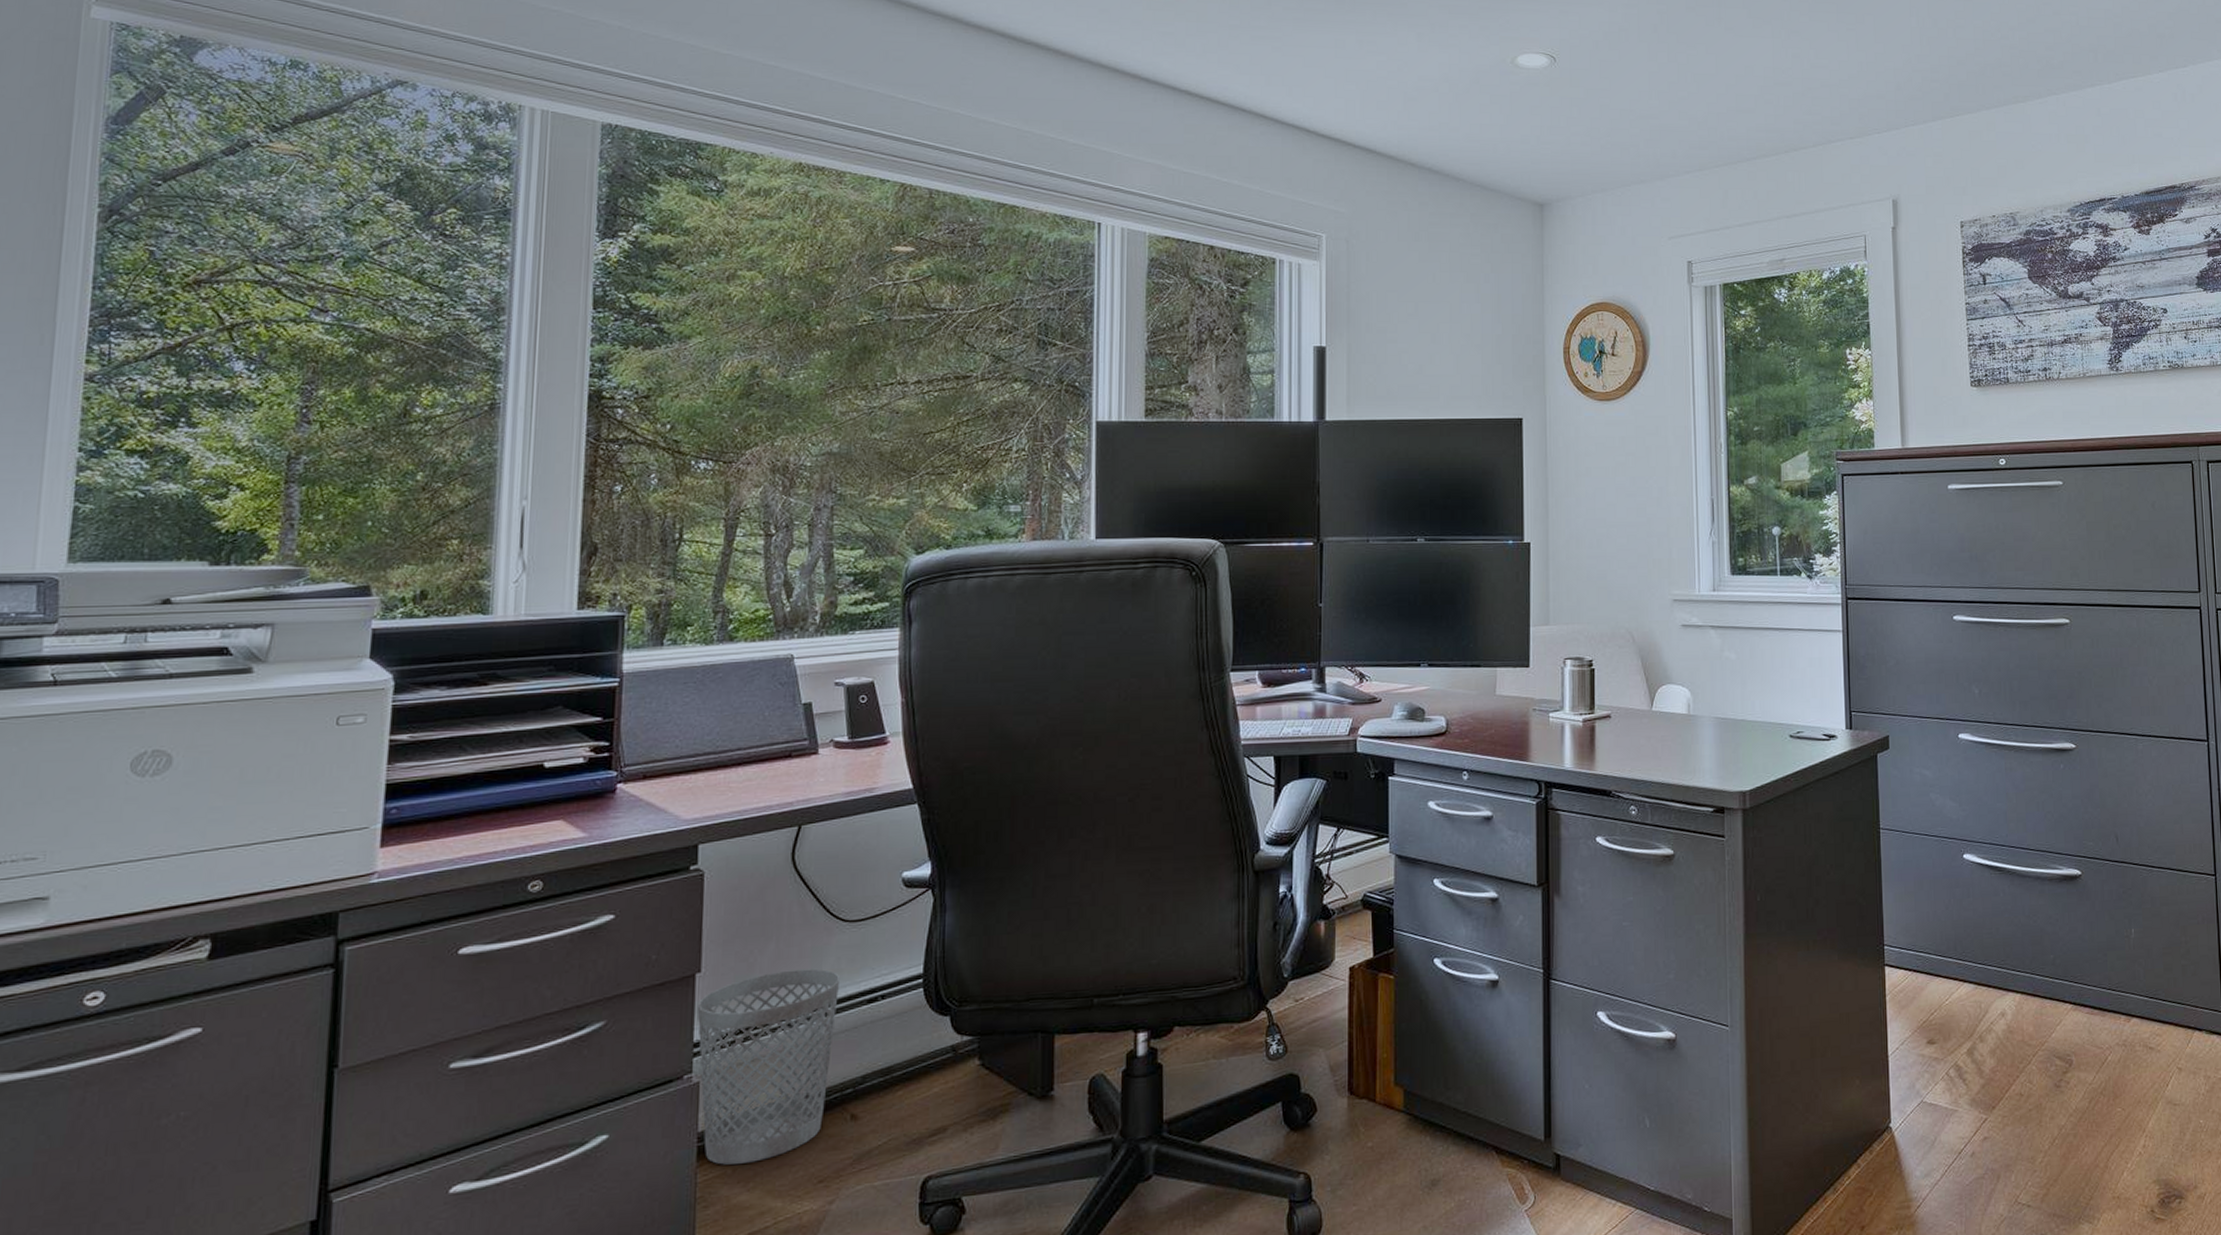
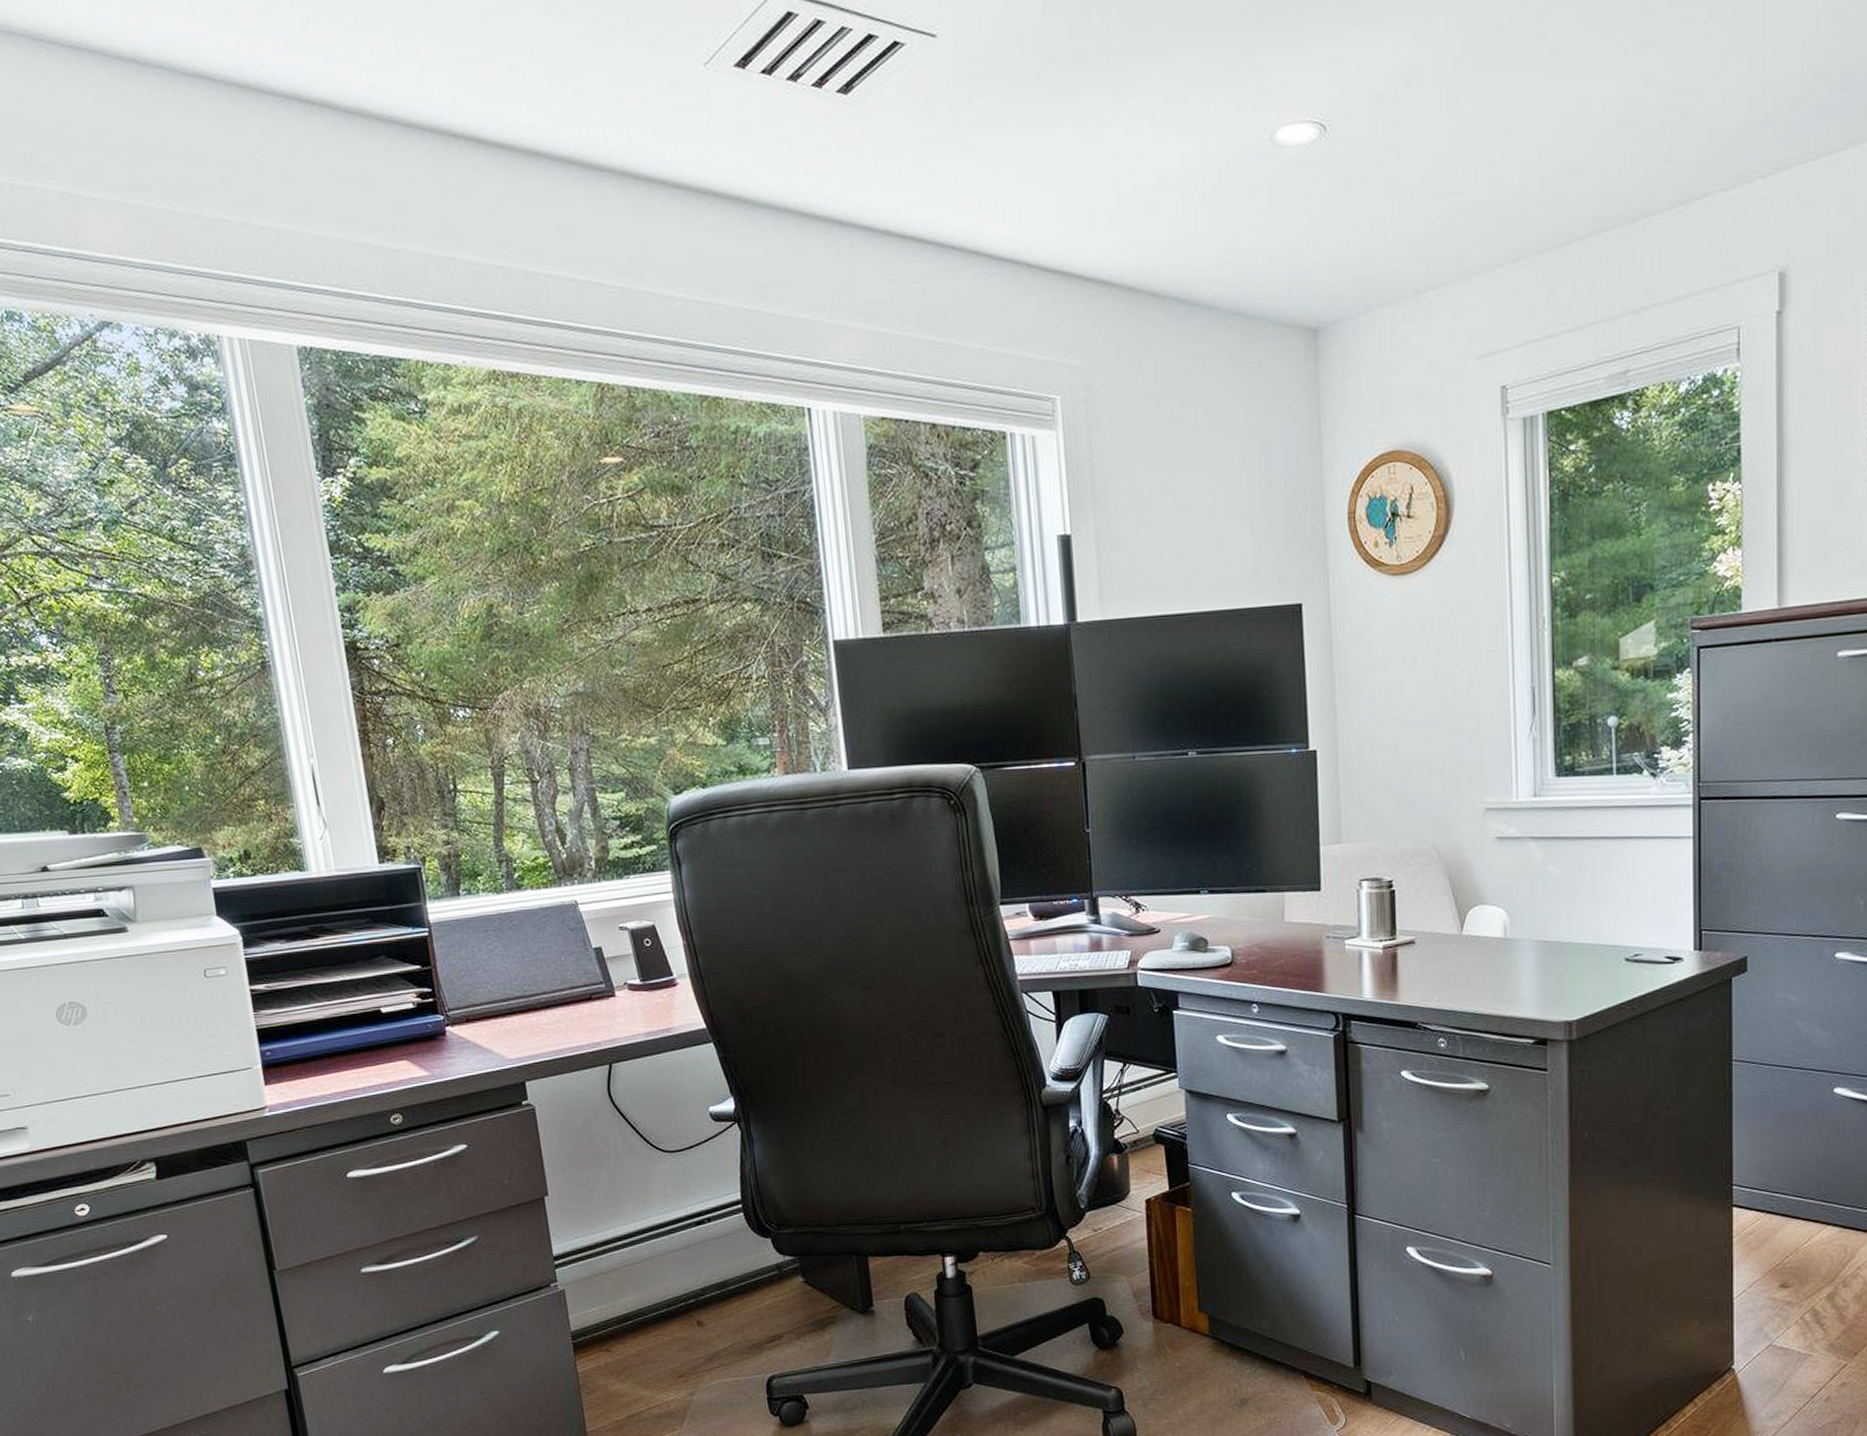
wastebasket: present [697,968,841,1165] -> none [550,1194,674,1359]

